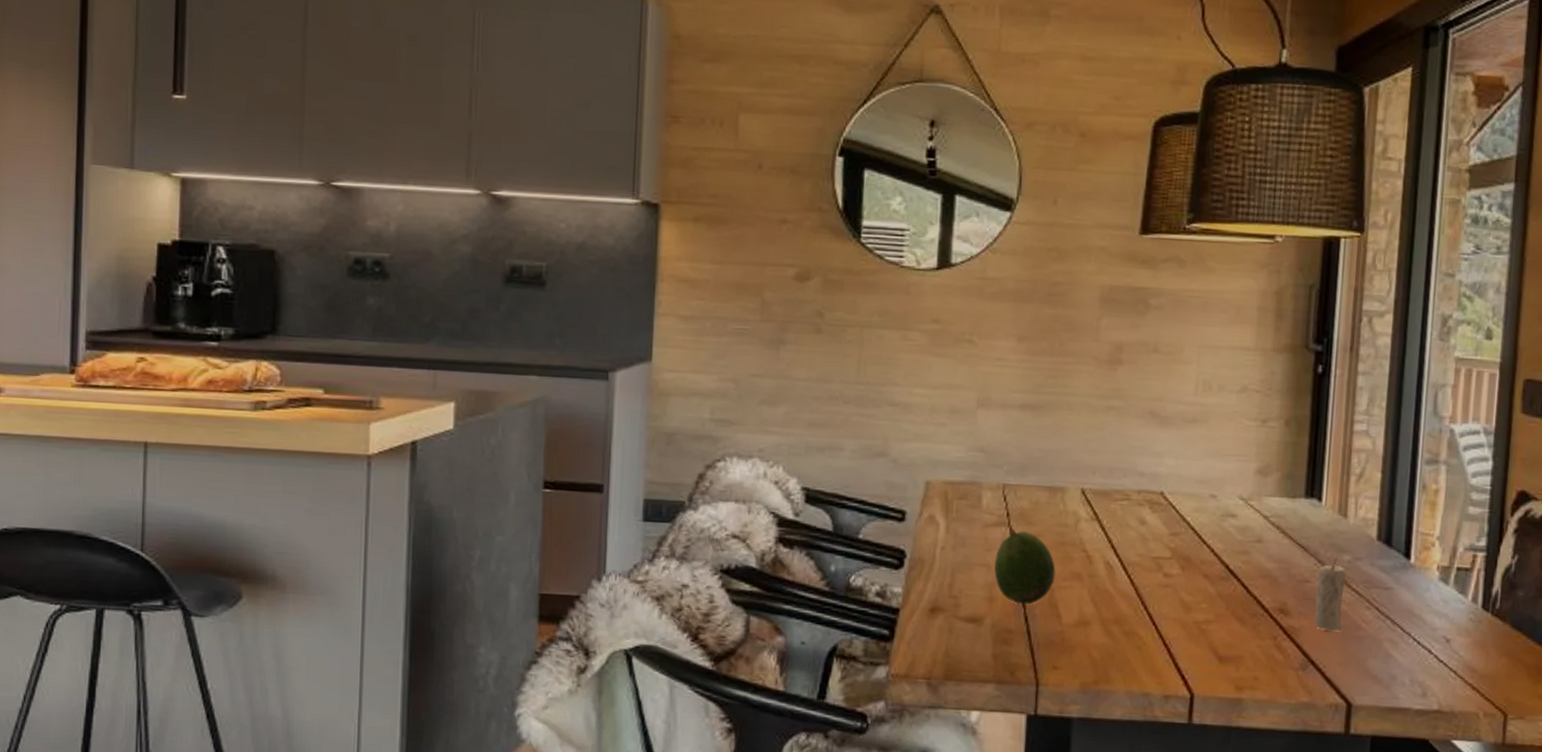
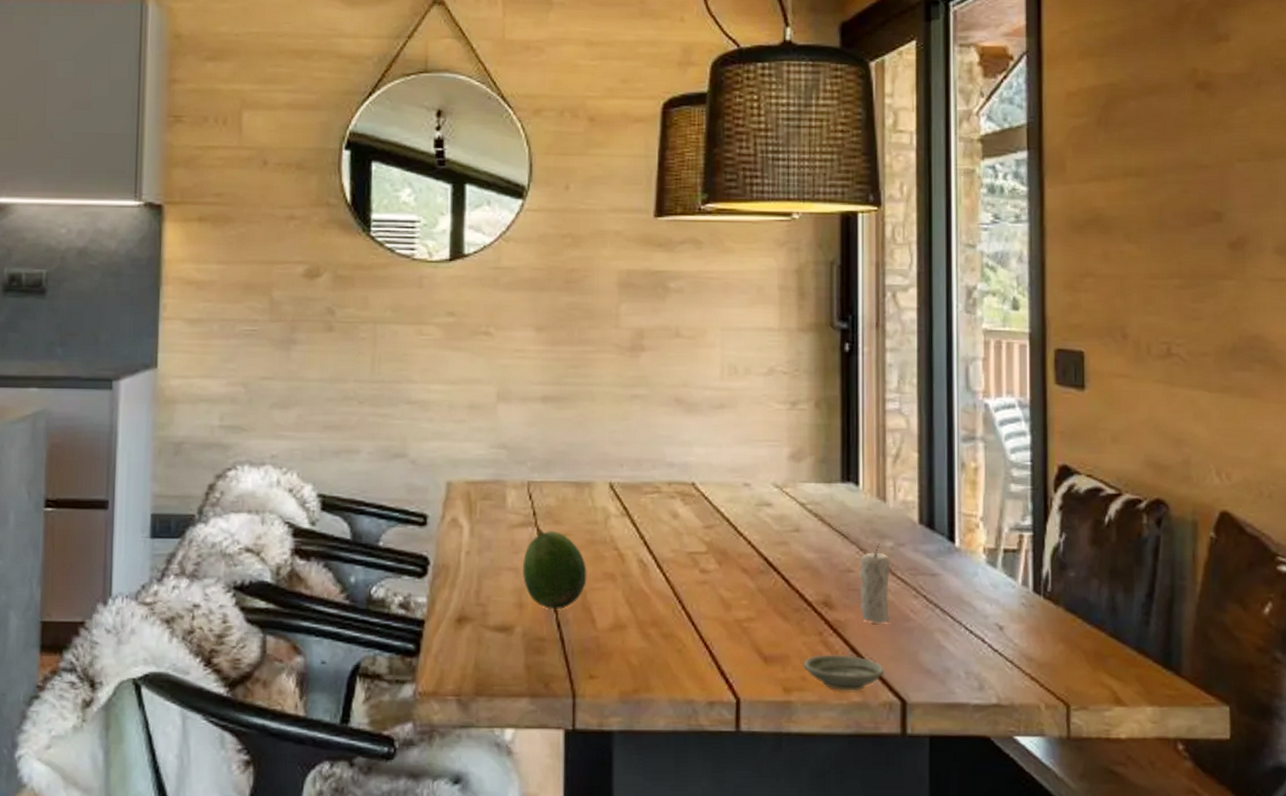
saucer: none [1256,657,1334,692] -> present [803,654,885,691]

